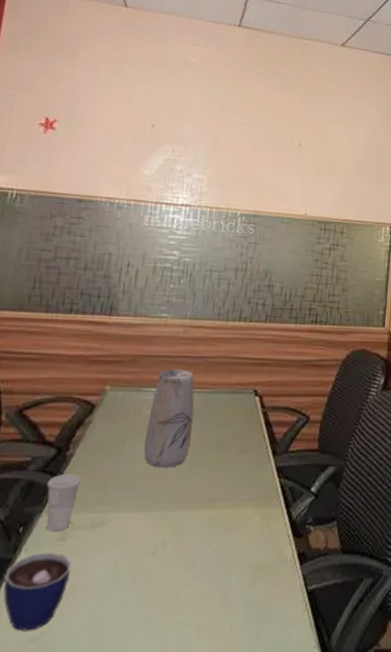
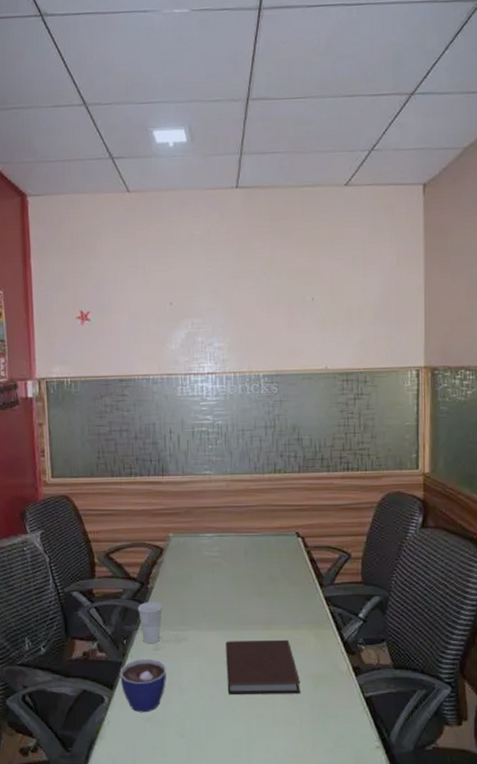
vase: present [143,369,195,468] -> none [207,517,246,597]
notebook: none [146,520,237,598] -> present [226,639,300,695]

